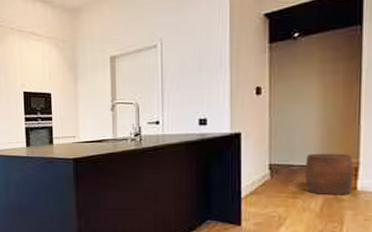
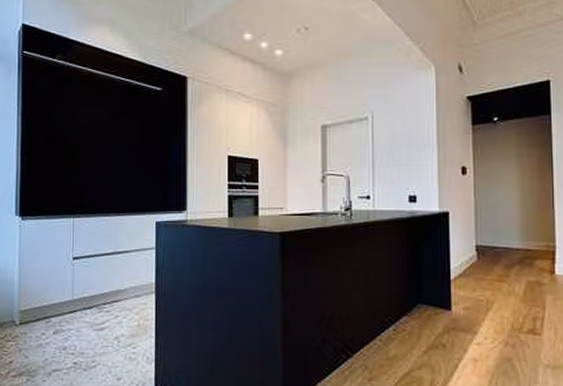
stool: present [304,153,354,196] -> none [508,236,552,280]

